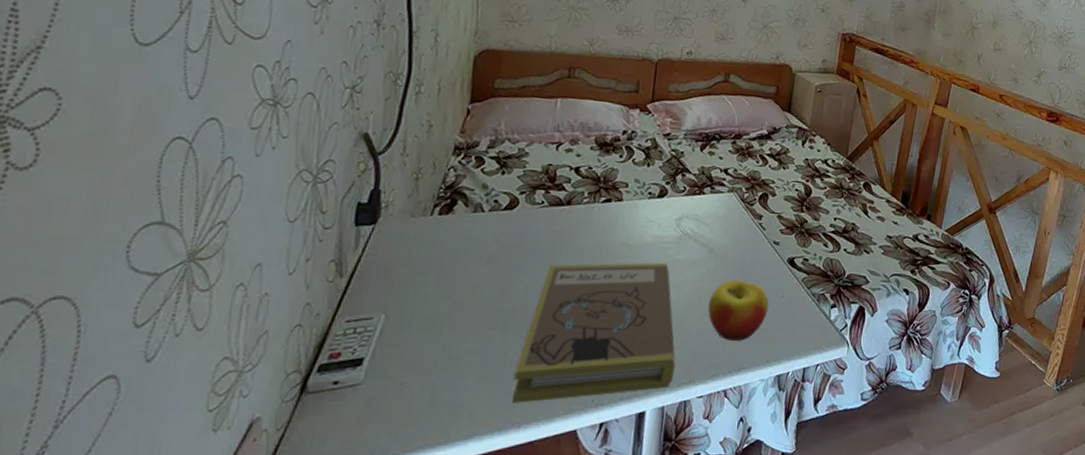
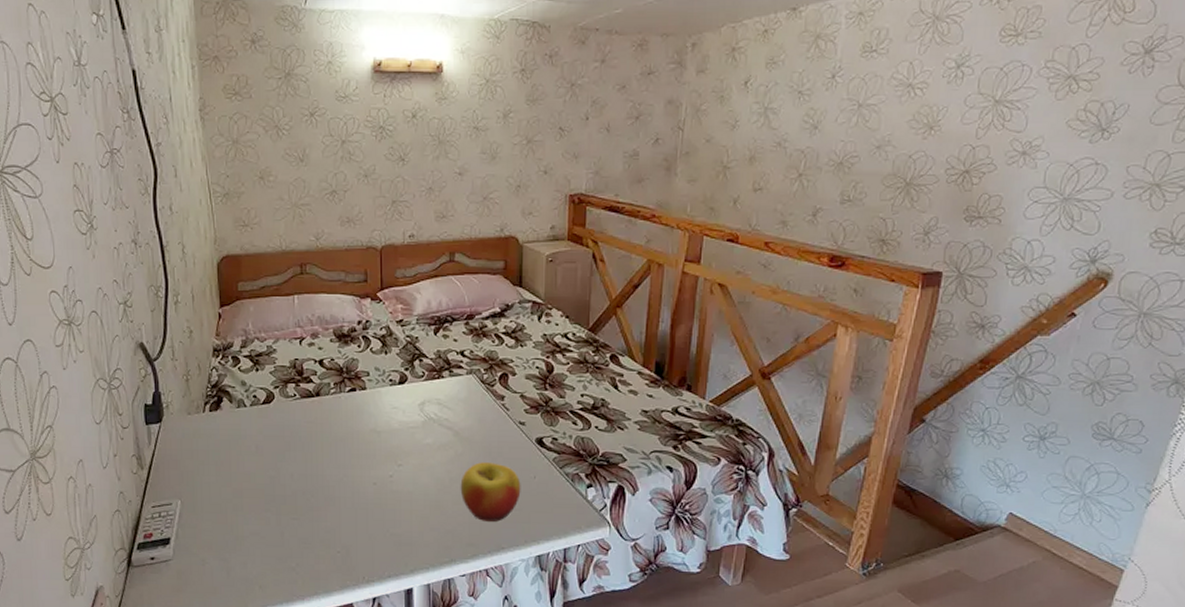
book: present [512,262,676,403] -> none [293,447,436,578]

